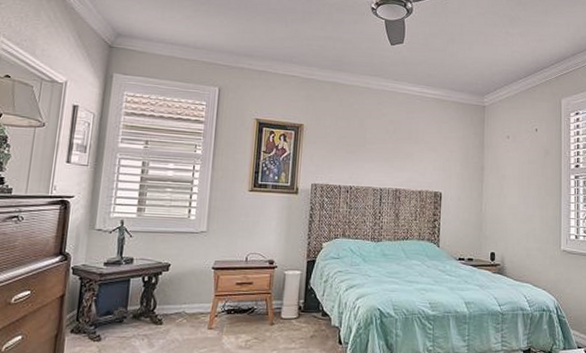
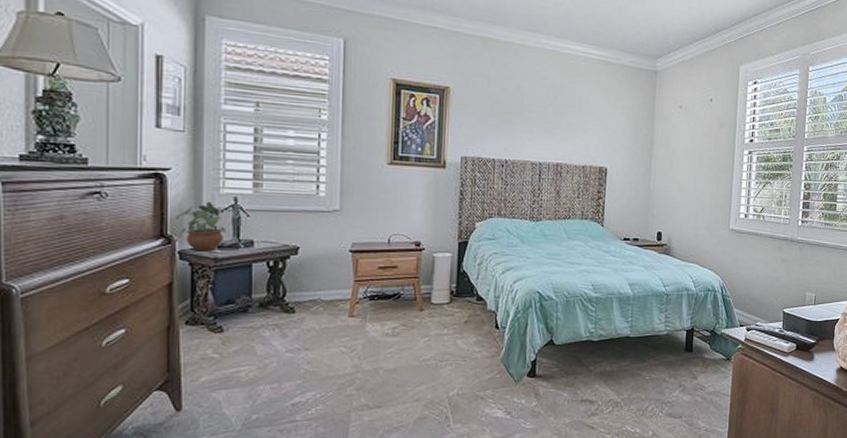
potted plant: none [72,224,112,268] -> present [175,201,227,252]

